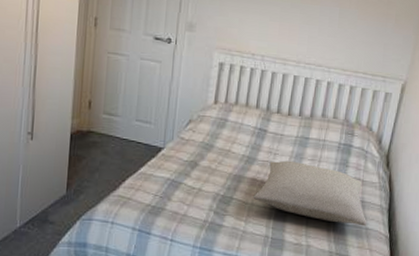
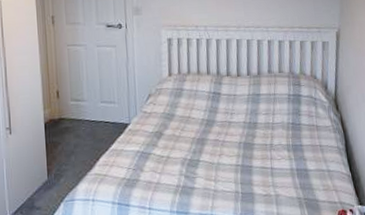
pillow: present [253,160,367,226] -> none [218,117,328,170]

